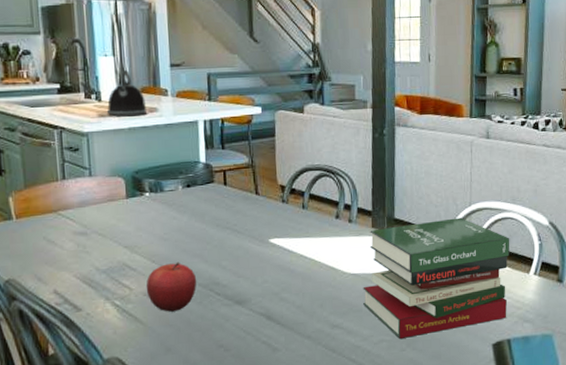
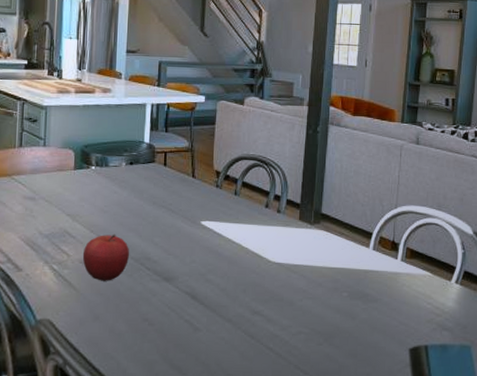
kettle: present [106,70,148,117] -> none [65,53,102,95]
books: present [363,217,510,339] -> none [285,218,434,332]

